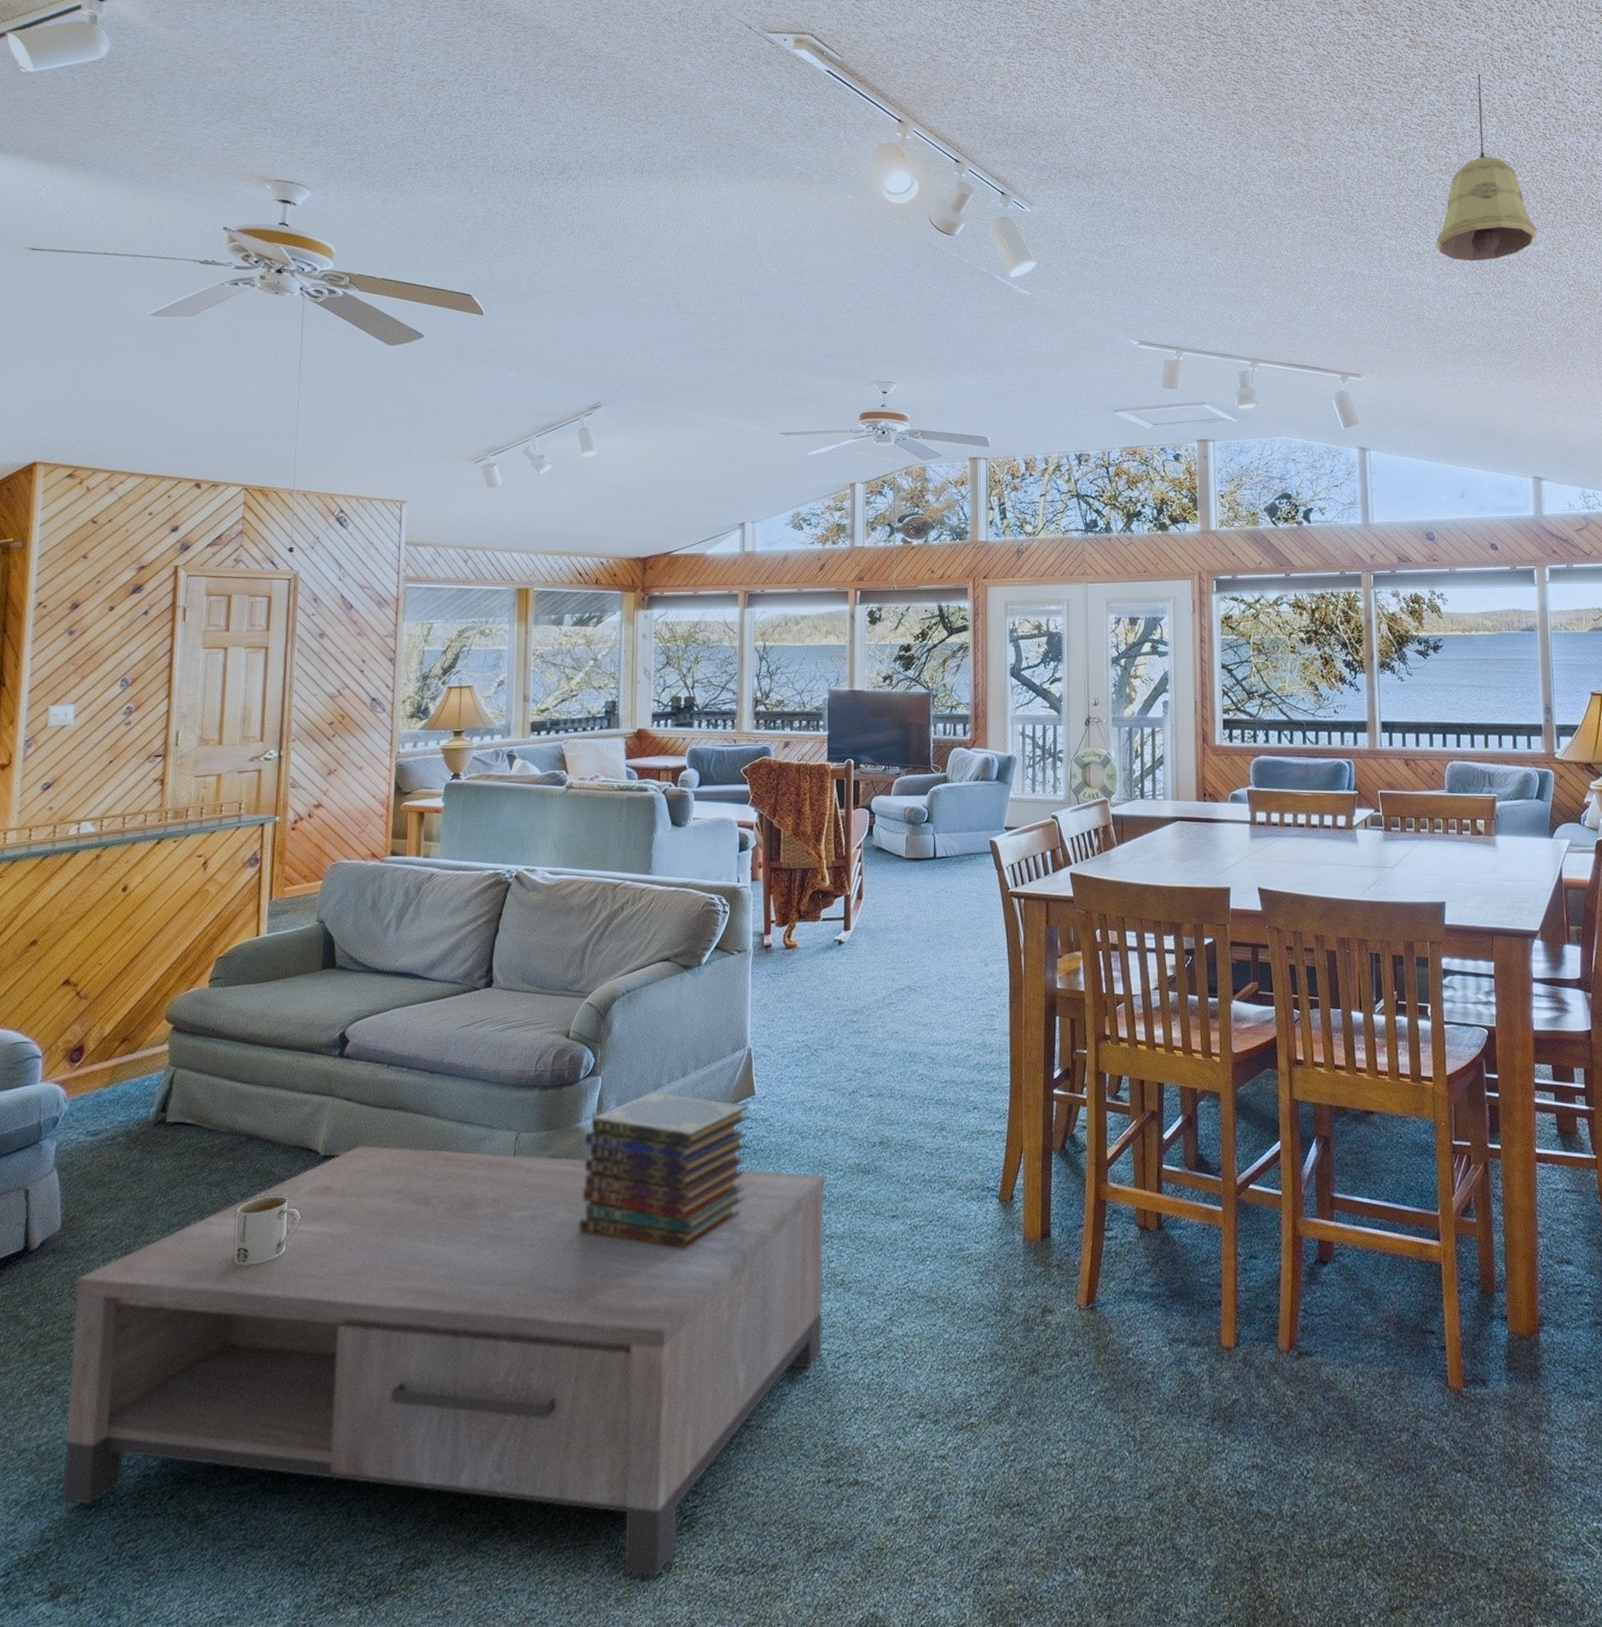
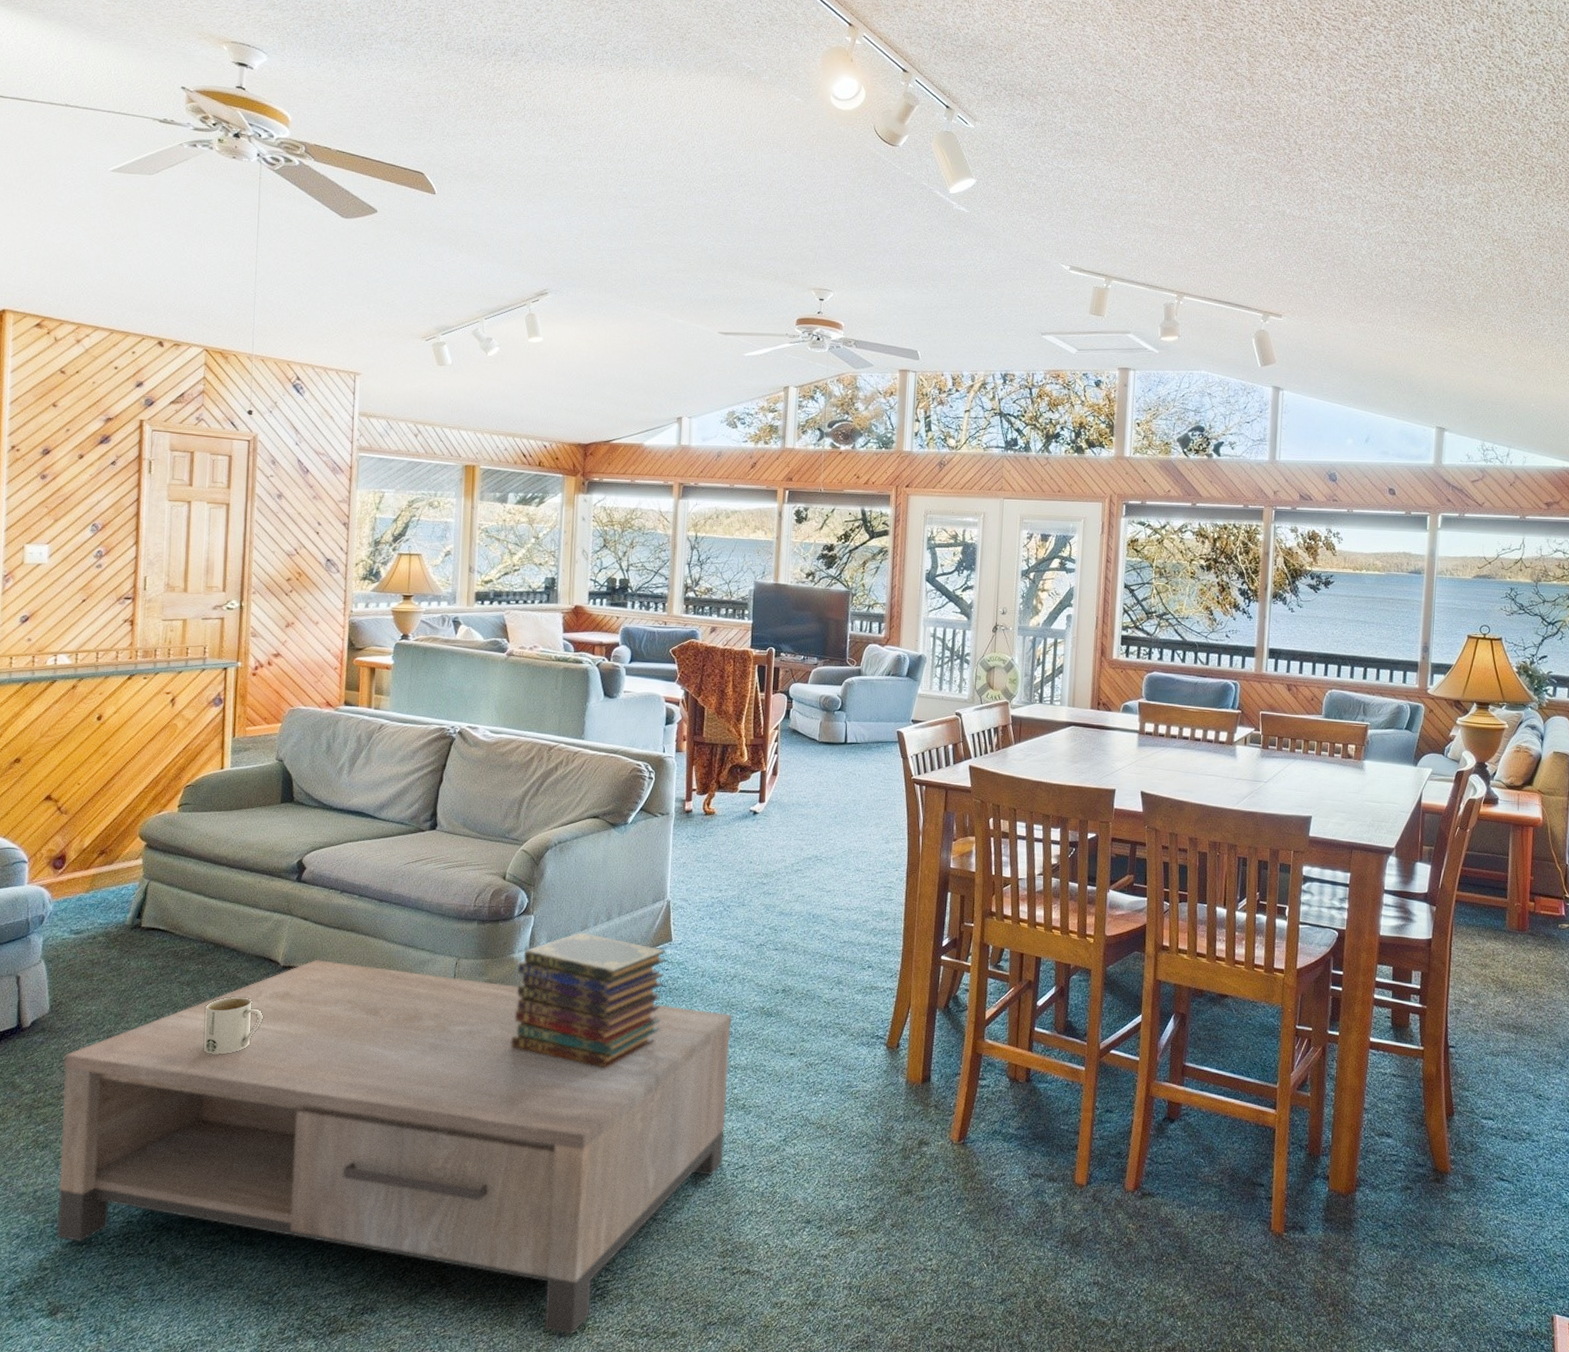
pendant light: present [1436,74,1537,262] -> none [1367,17,1468,210]

